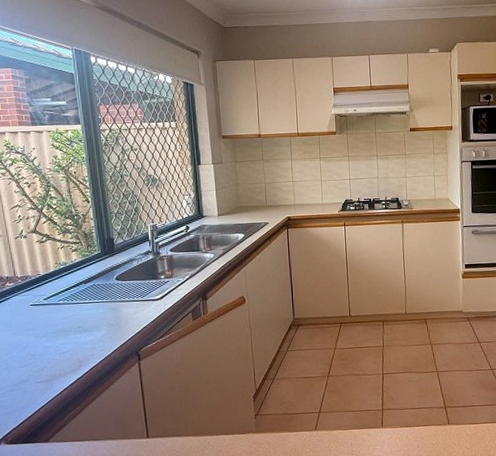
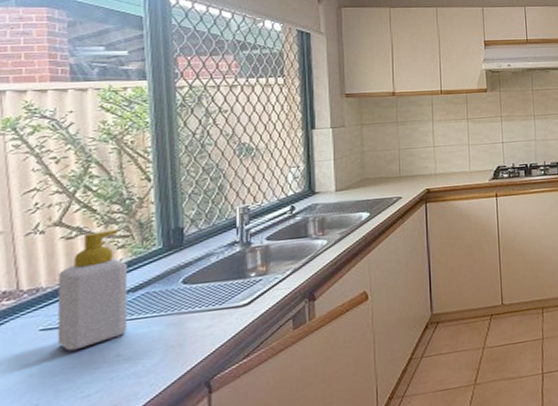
soap bottle: none [38,238,84,321] -> present [57,230,128,351]

